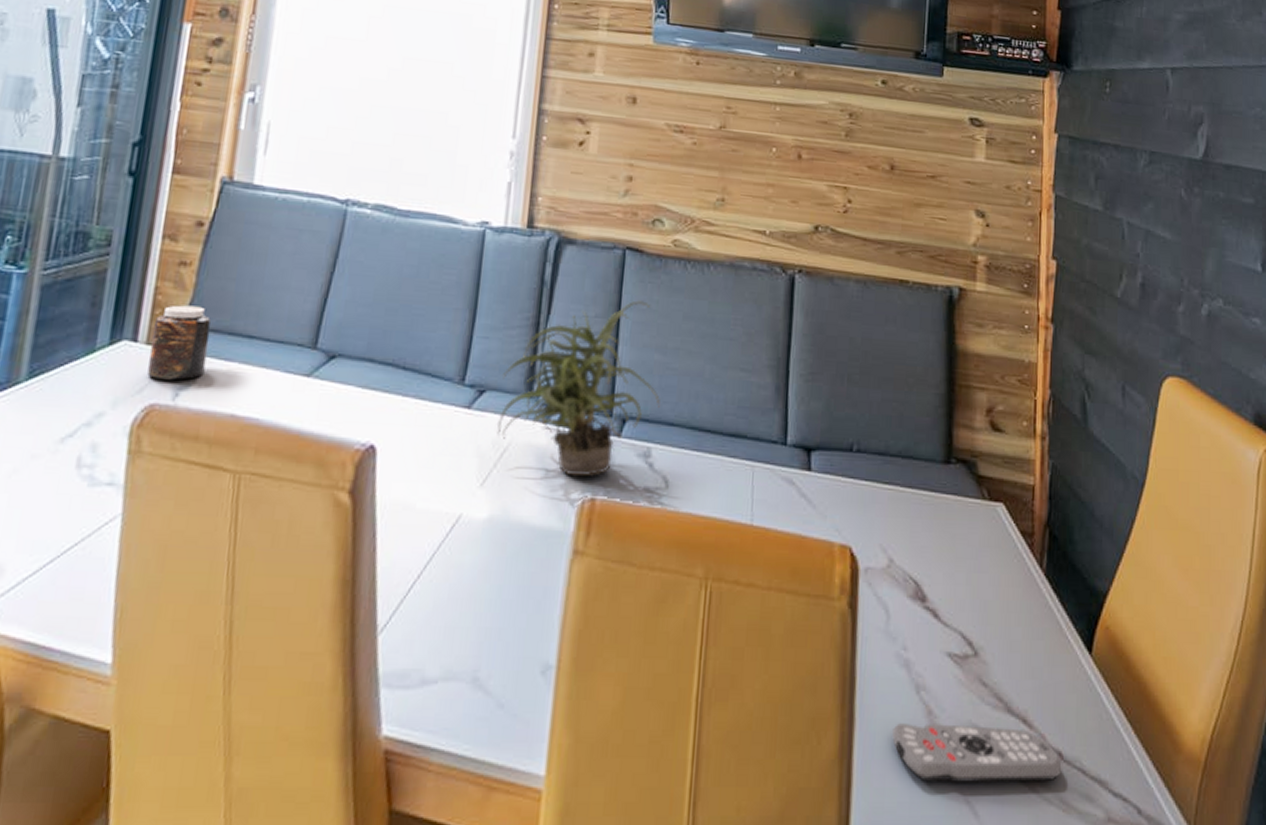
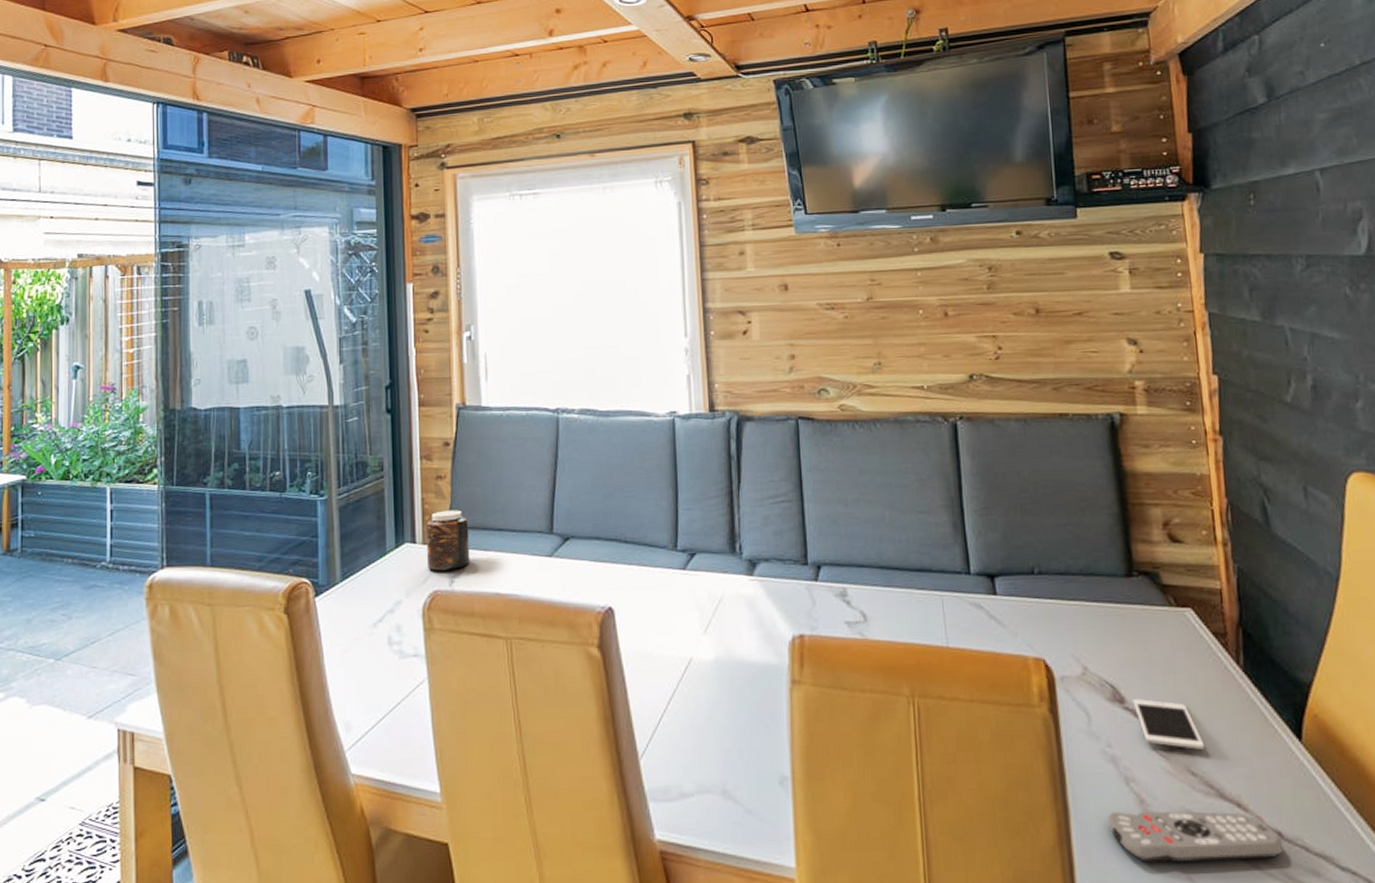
potted plant: present [497,300,660,477] -> none [708,462,849,618]
cell phone: none [934,598,999,658] -> present [1133,699,1205,750]

